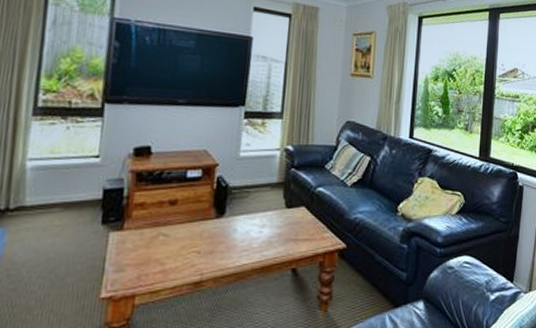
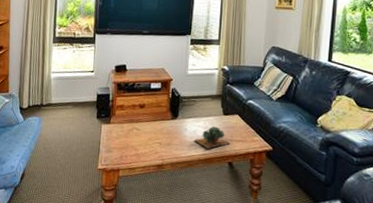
succulent plant: none [245,223,295,254] -> present [193,126,231,149]

